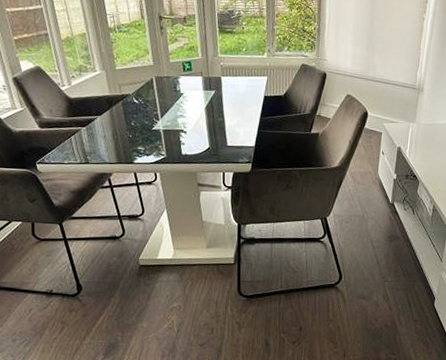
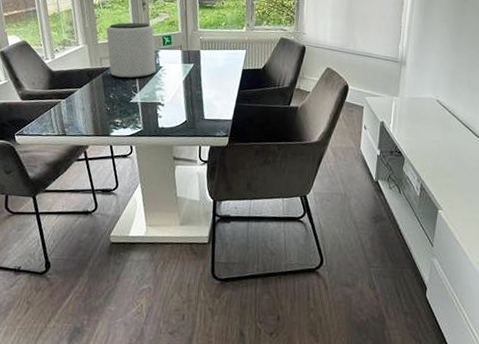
plant pot: none [123,47,177,106] -> present [106,22,156,79]

